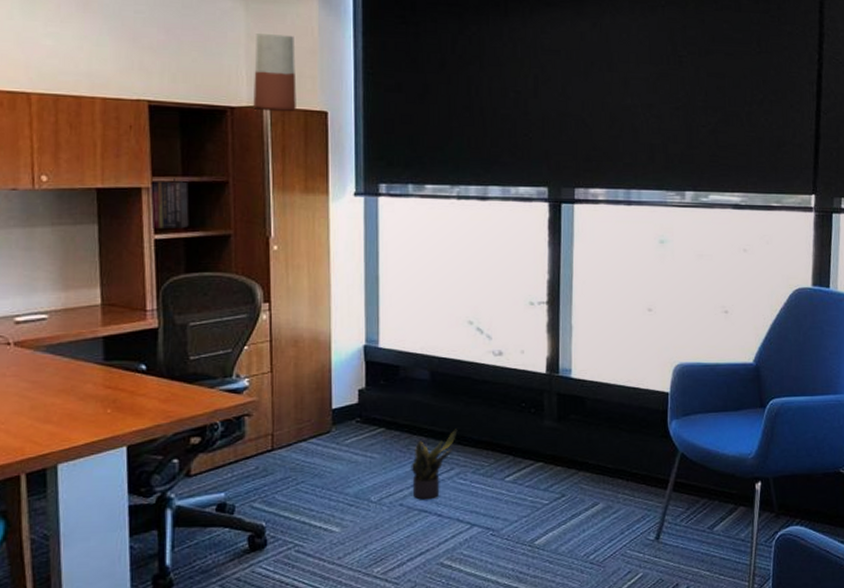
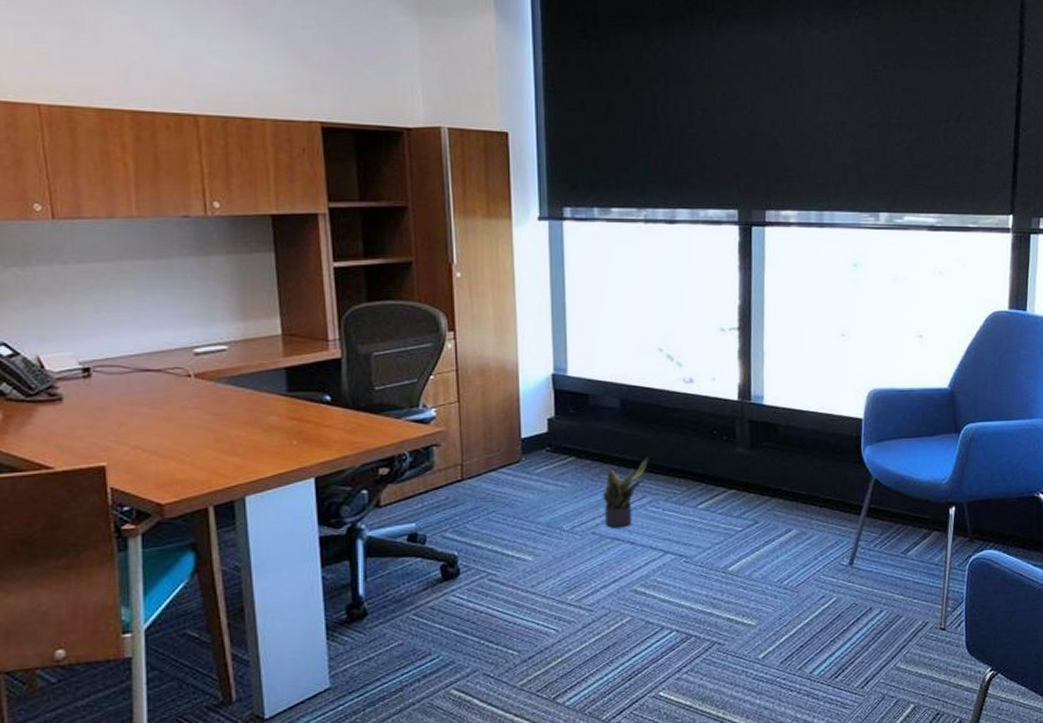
books: present [151,178,189,229] -> none [327,204,369,256]
vase: present [253,34,297,112] -> none [430,50,475,133]

